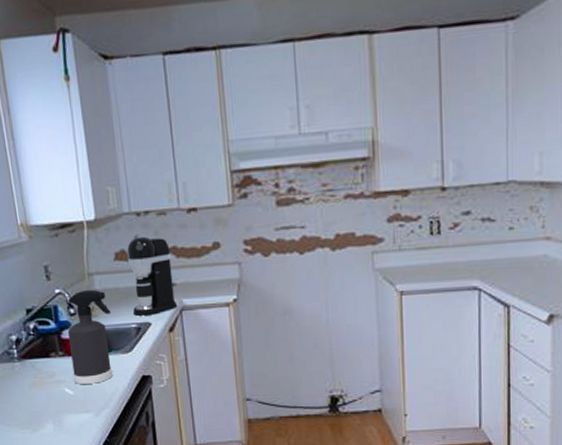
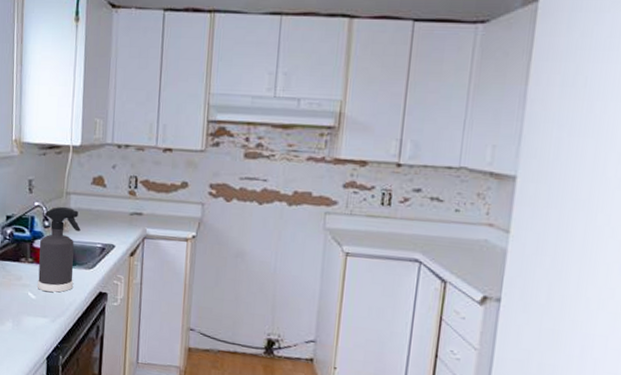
coffee maker: present [127,236,178,316] -> none [101,166,144,239]

